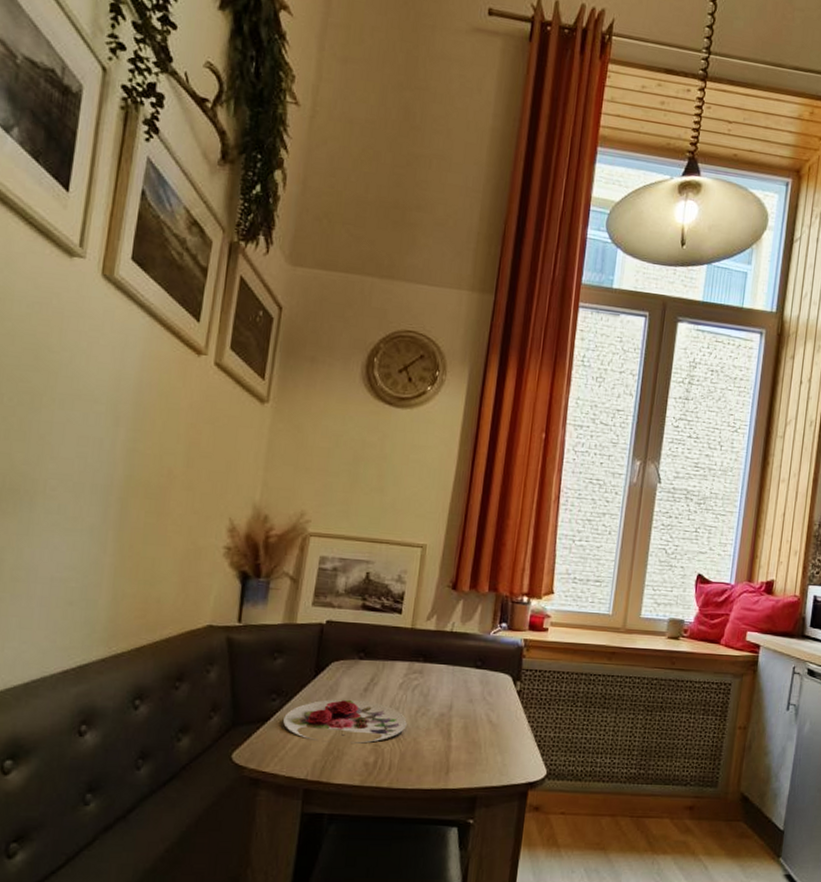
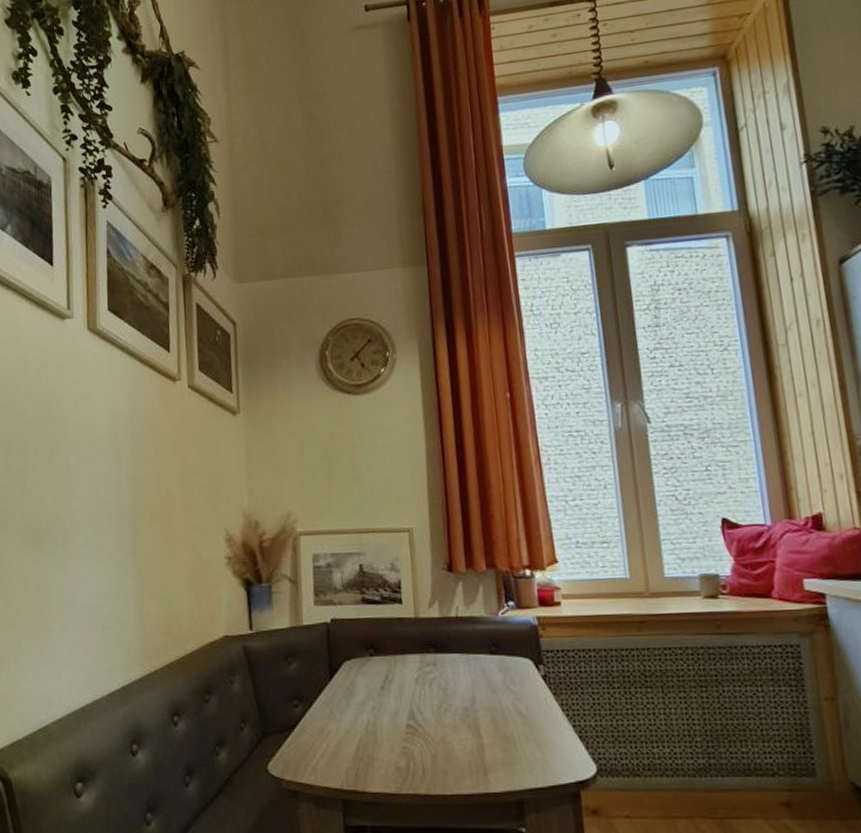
plate: present [282,699,407,744] -> none [308,699,432,748]

